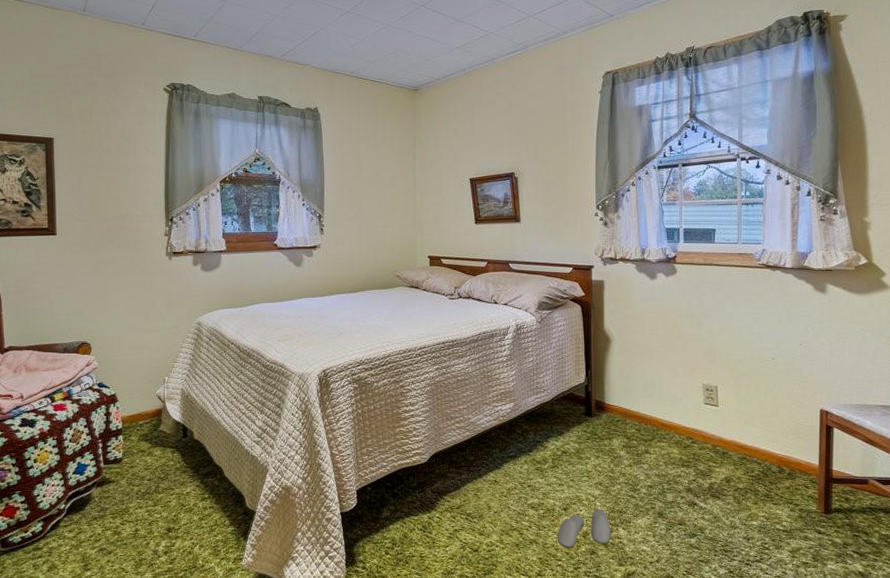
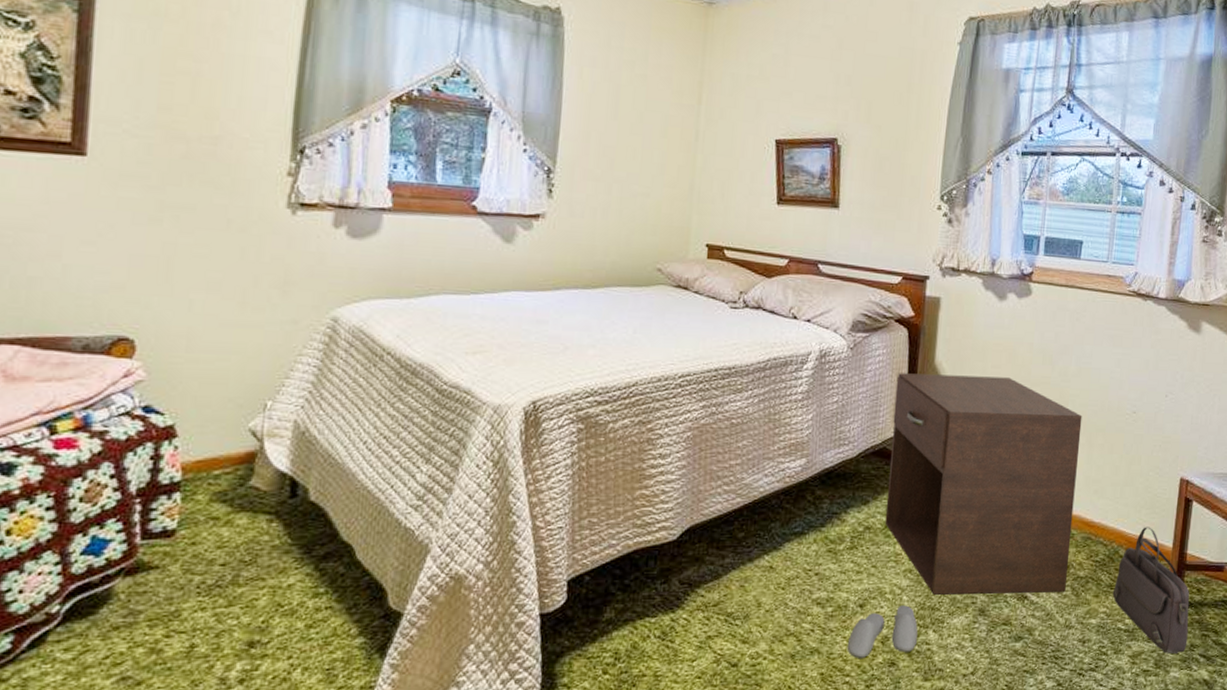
nightstand: none [576,337,729,502] -> present [884,373,1082,595]
handbag: none [769,449,841,551] -> present [1112,527,1190,655]

